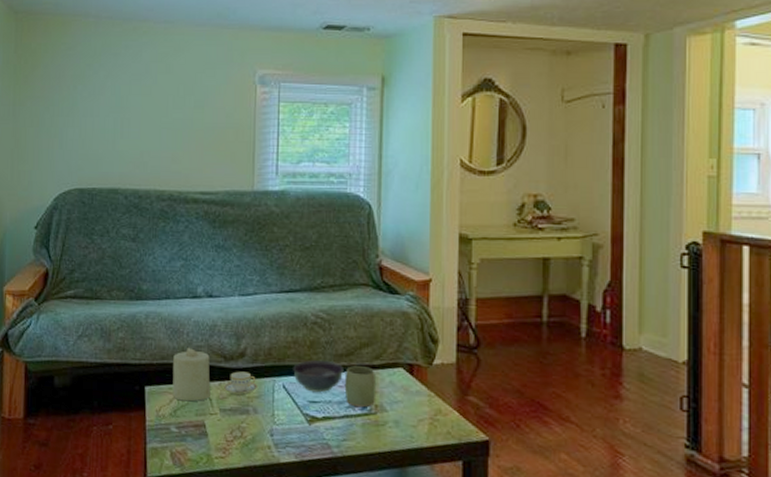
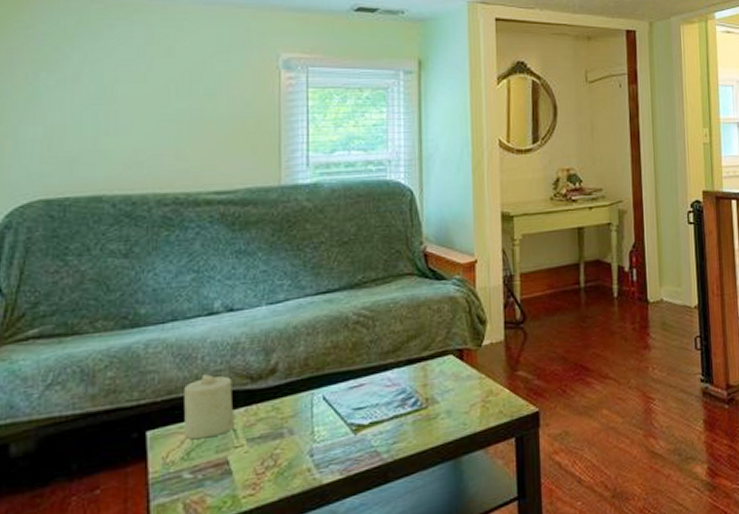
teacup: present [223,371,257,396] -> none [250,389,293,420]
bowl: present [293,360,343,393] -> none [334,361,390,398]
mug: present [344,366,377,408] -> none [392,360,427,405]

